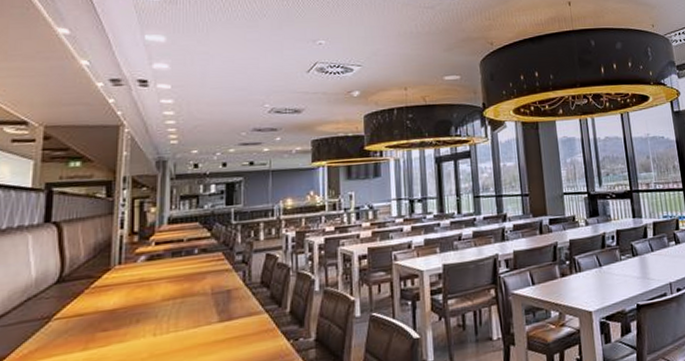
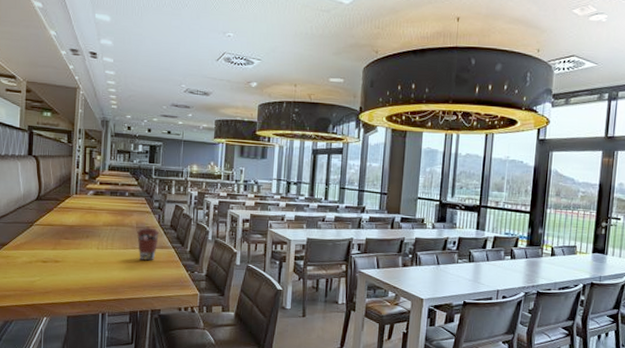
coffee cup: none [213,291,247,339] -> present [137,228,160,261]

